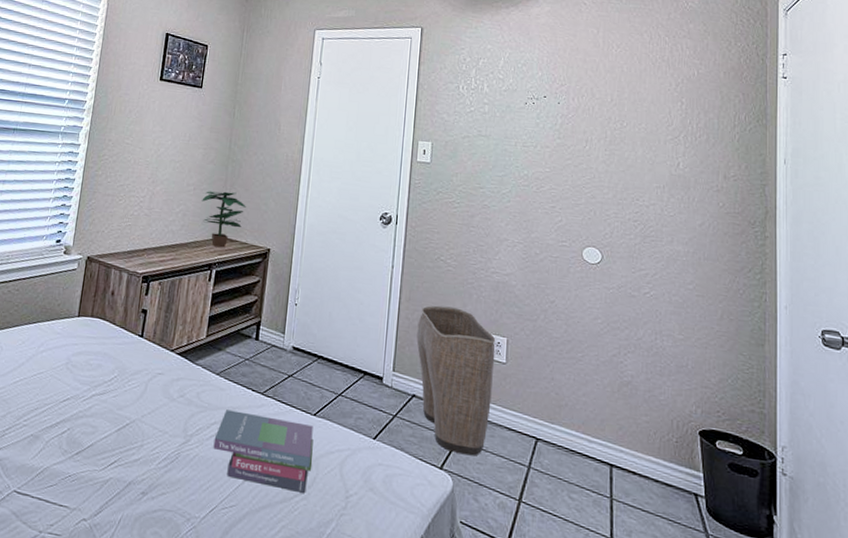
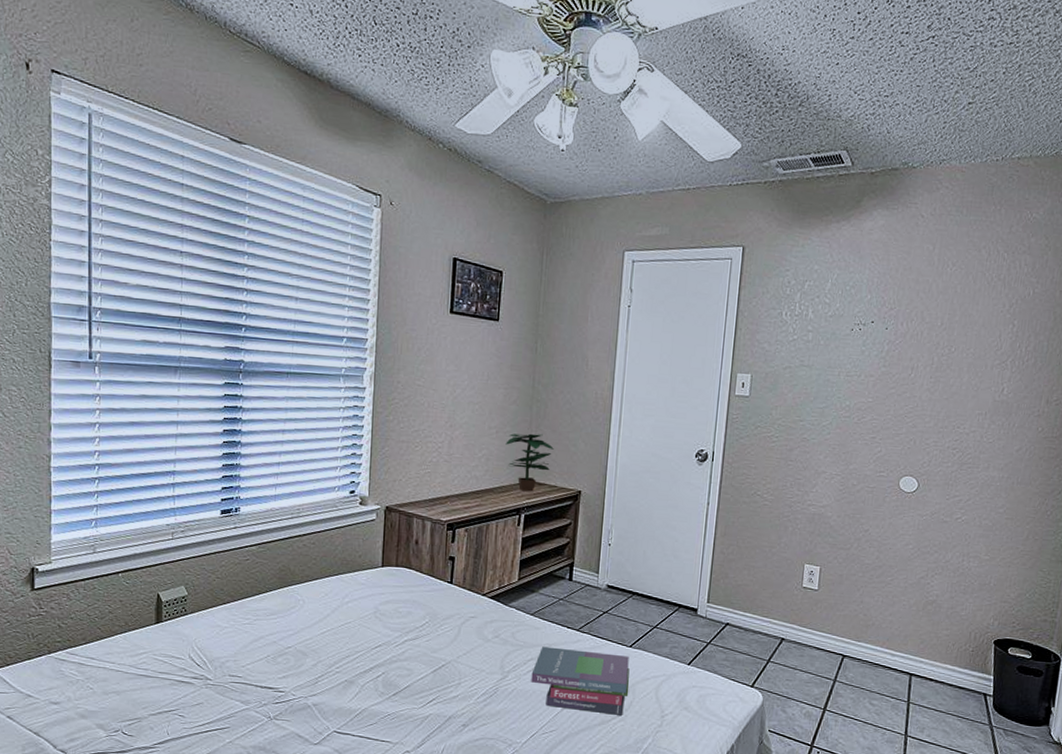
laundry basket: present [416,305,496,456] -> none [731,539,809,674]

